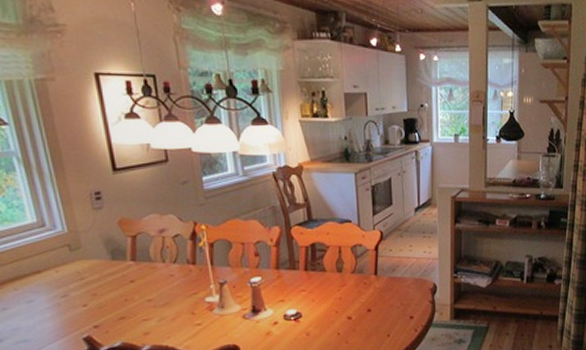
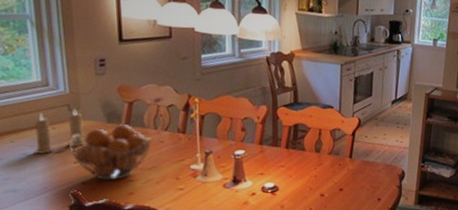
candle: none [36,247,92,300] -> present [34,108,85,154]
fruit basket: none [74,260,161,322] -> present [68,124,151,180]

